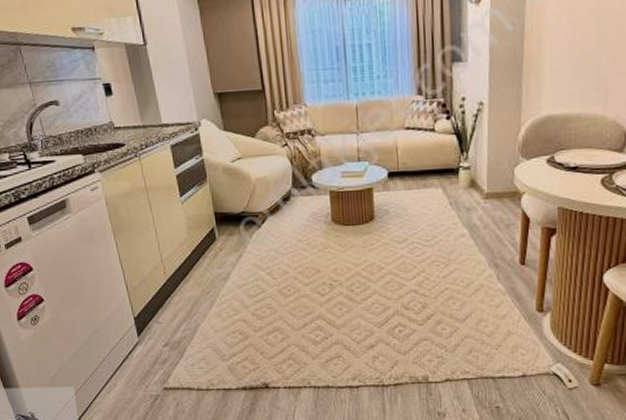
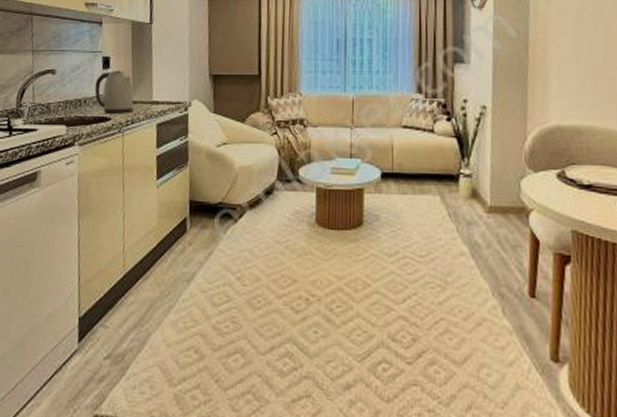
kettle: none [101,95,145,140] -> present [94,70,134,114]

